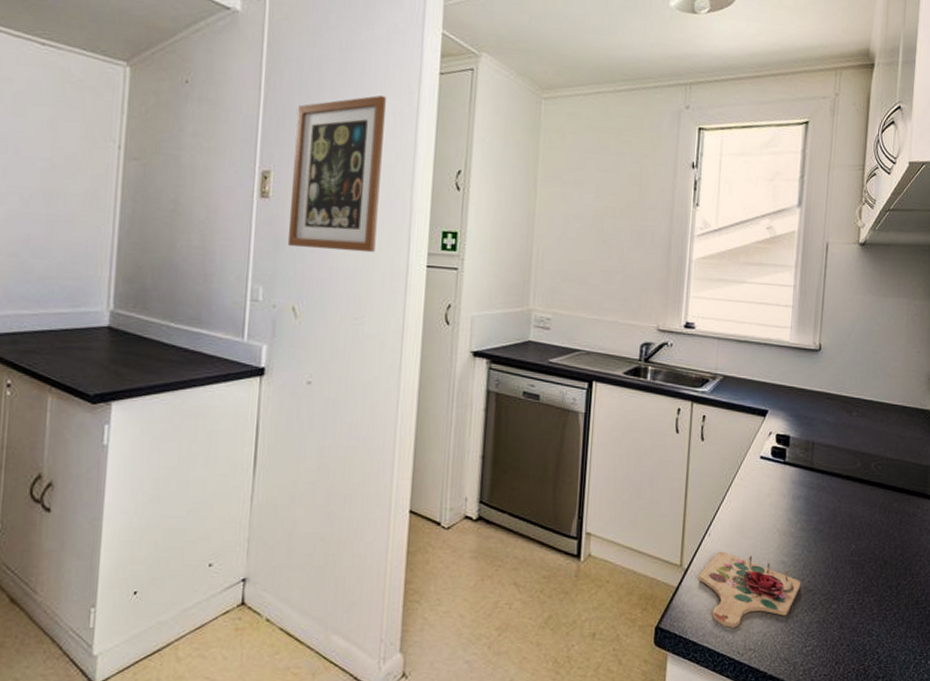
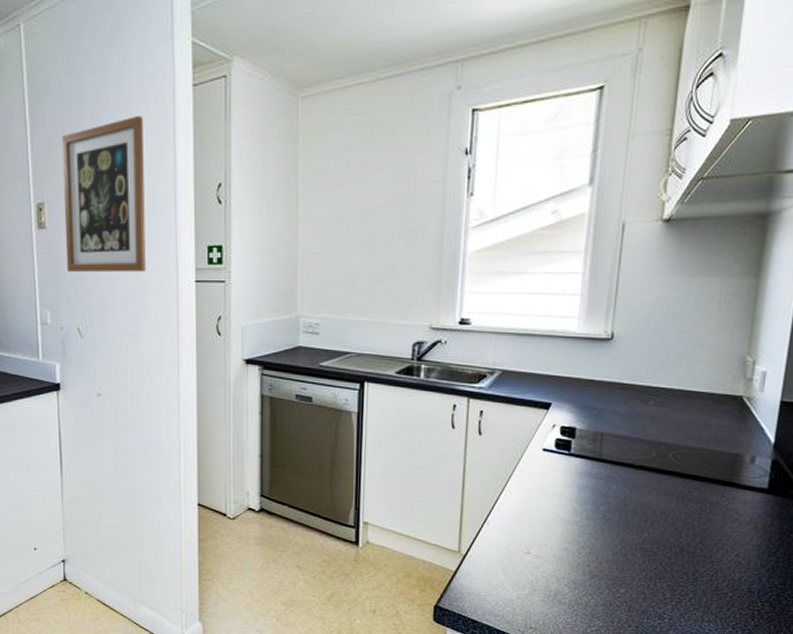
cutting board: present [699,551,801,628] -> none [477,539,586,608]

